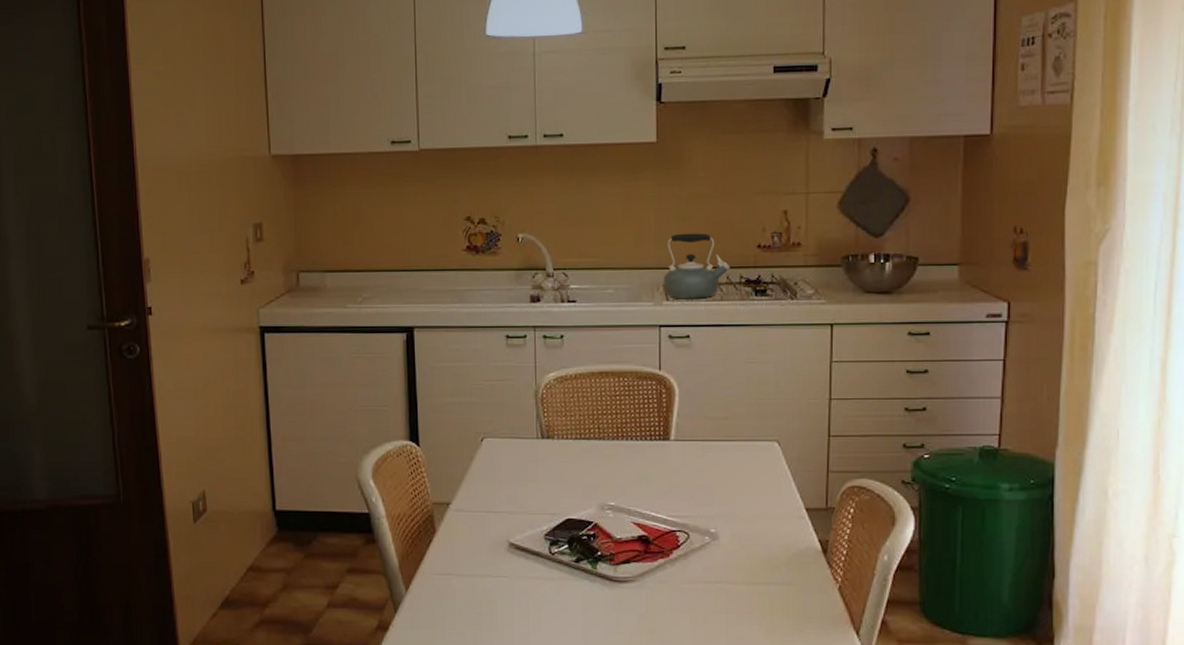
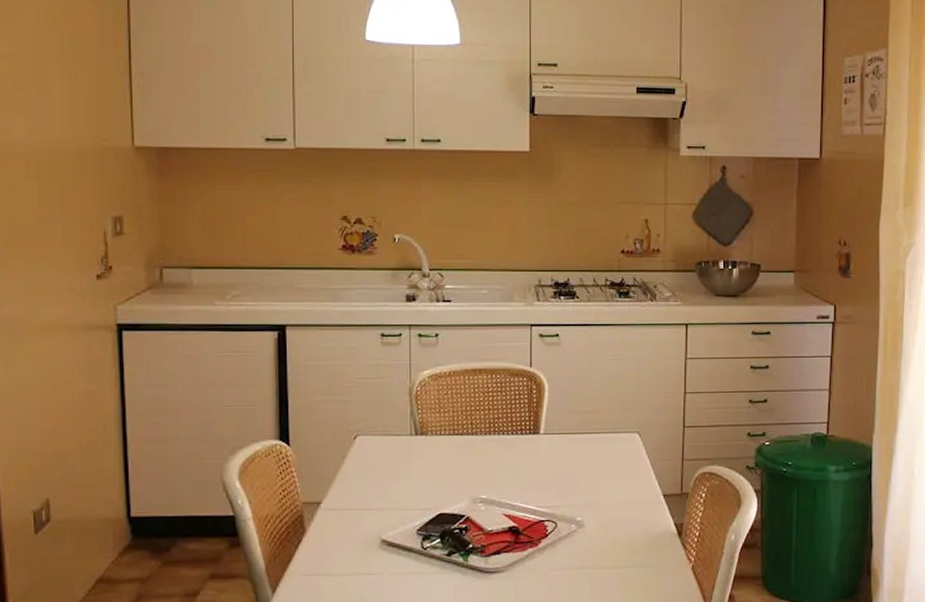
kettle: present [662,233,731,301] -> none [534,238,597,301]

